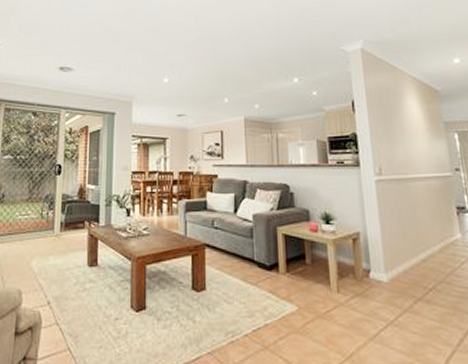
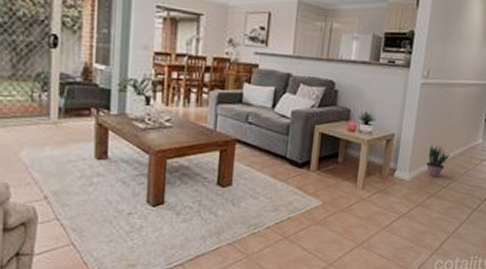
potted plant: none [402,242,427,278] -> present [426,145,449,177]

